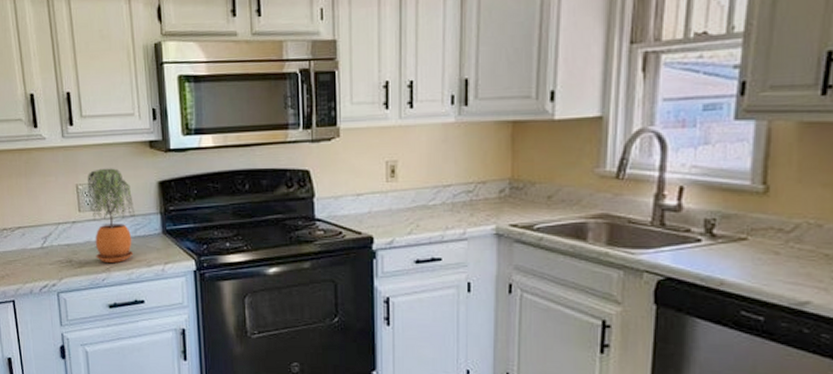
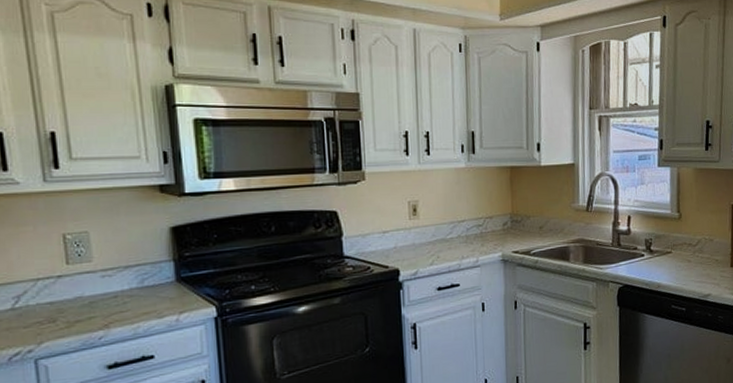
potted plant: present [88,168,135,263] -> none [79,214,142,319]

